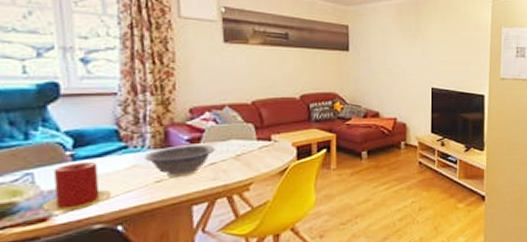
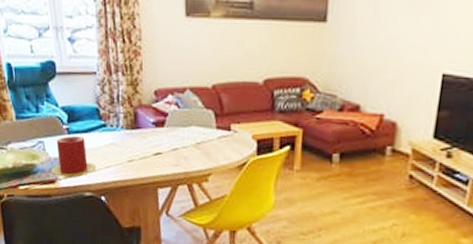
decorative bowl: present [145,145,216,177] -> none [119,128,178,160]

